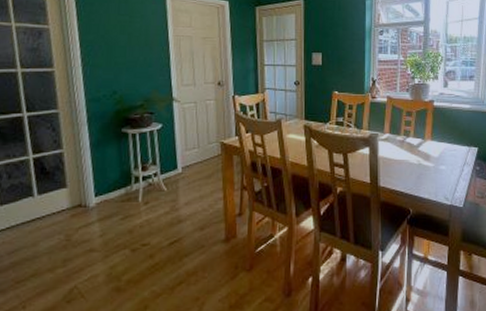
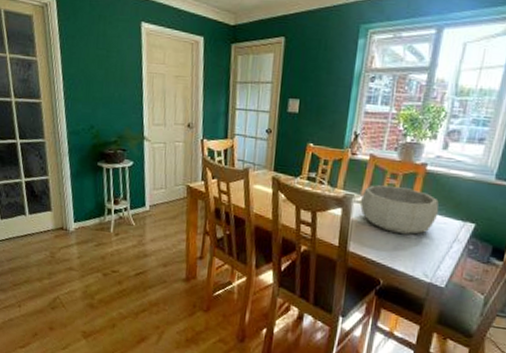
decorative bowl: none [385,122,449,165] -> present [360,185,439,235]

